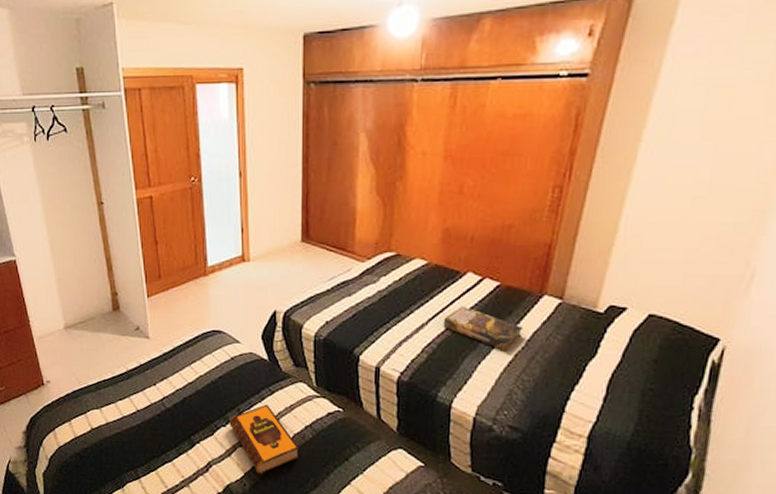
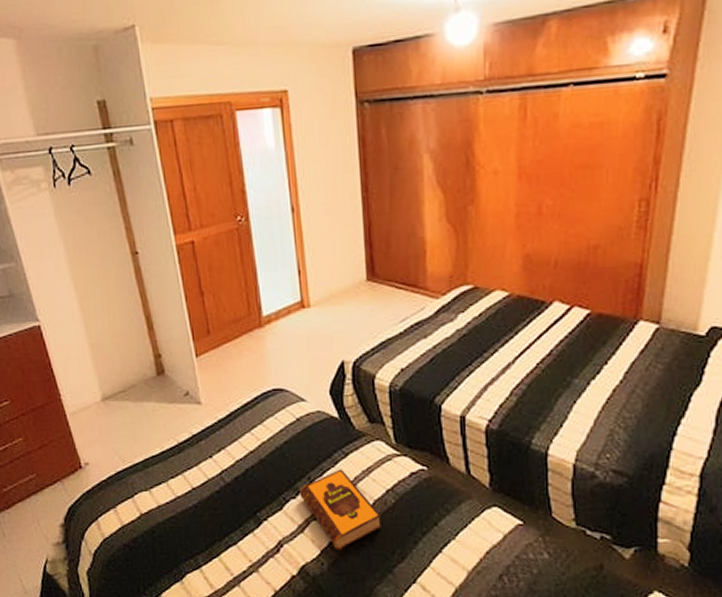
book: present [443,306,524,352] -> none [531,340,620,387]

